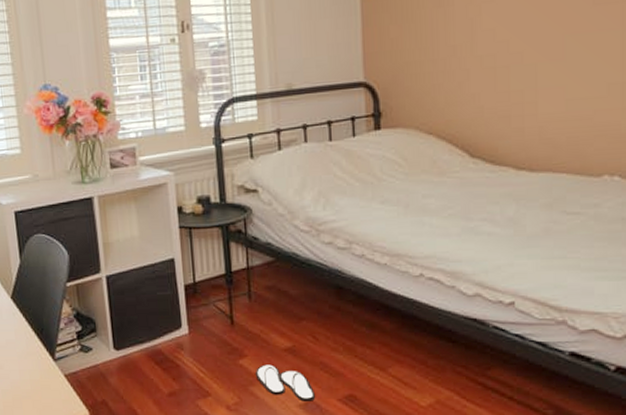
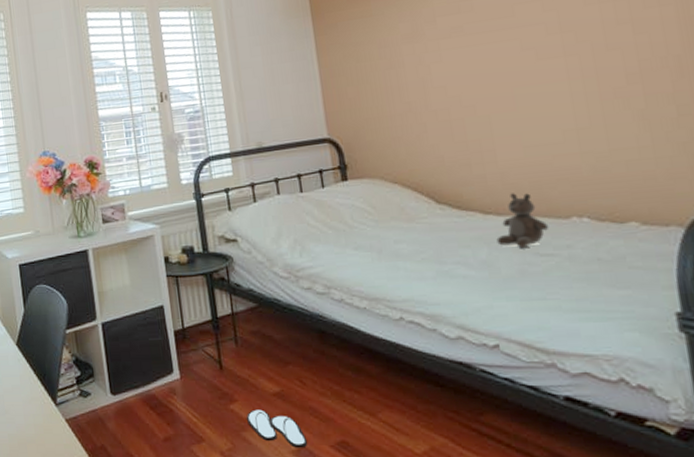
stuffed animal: none [526,148,580,207] -> present [496,193,550,249]

